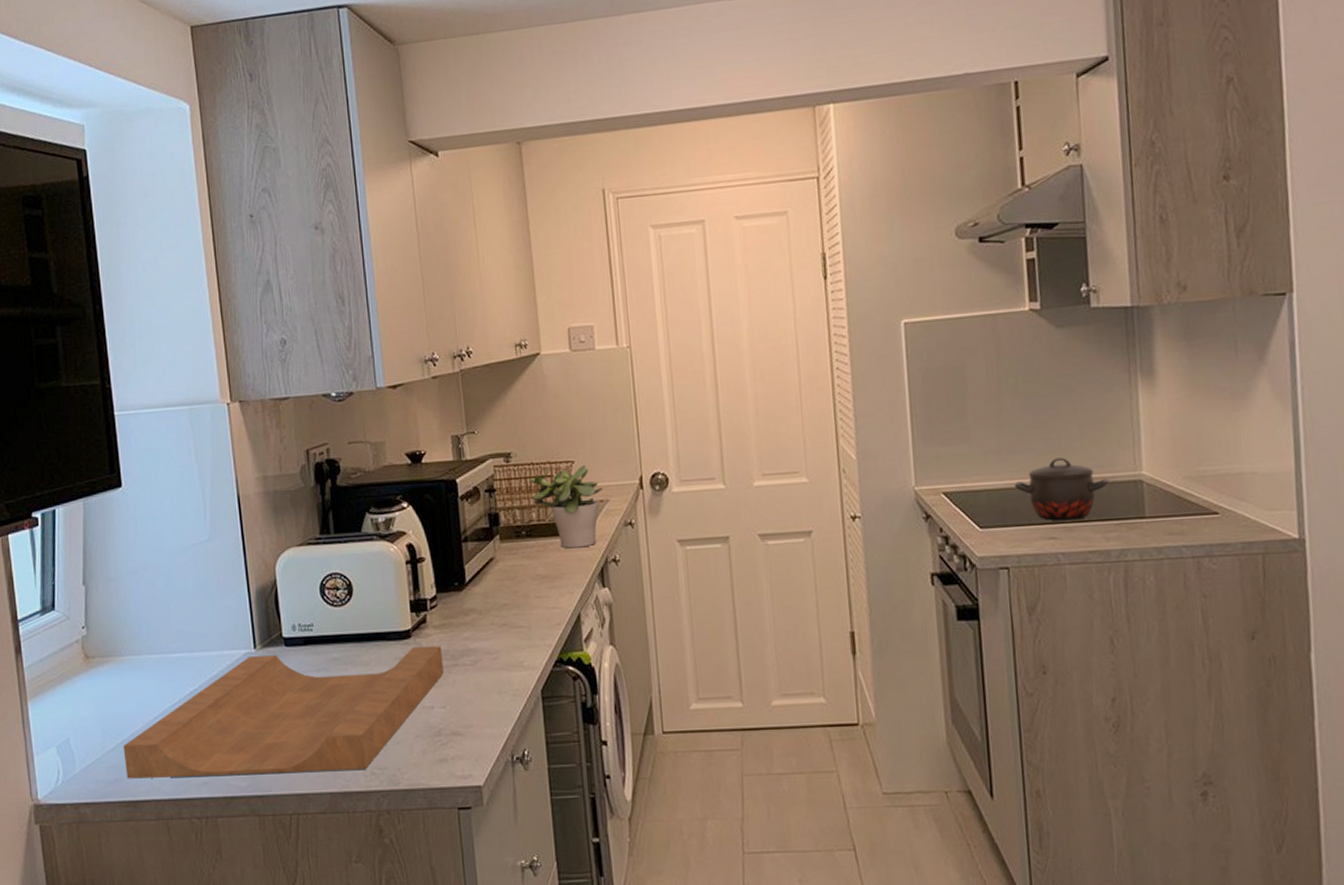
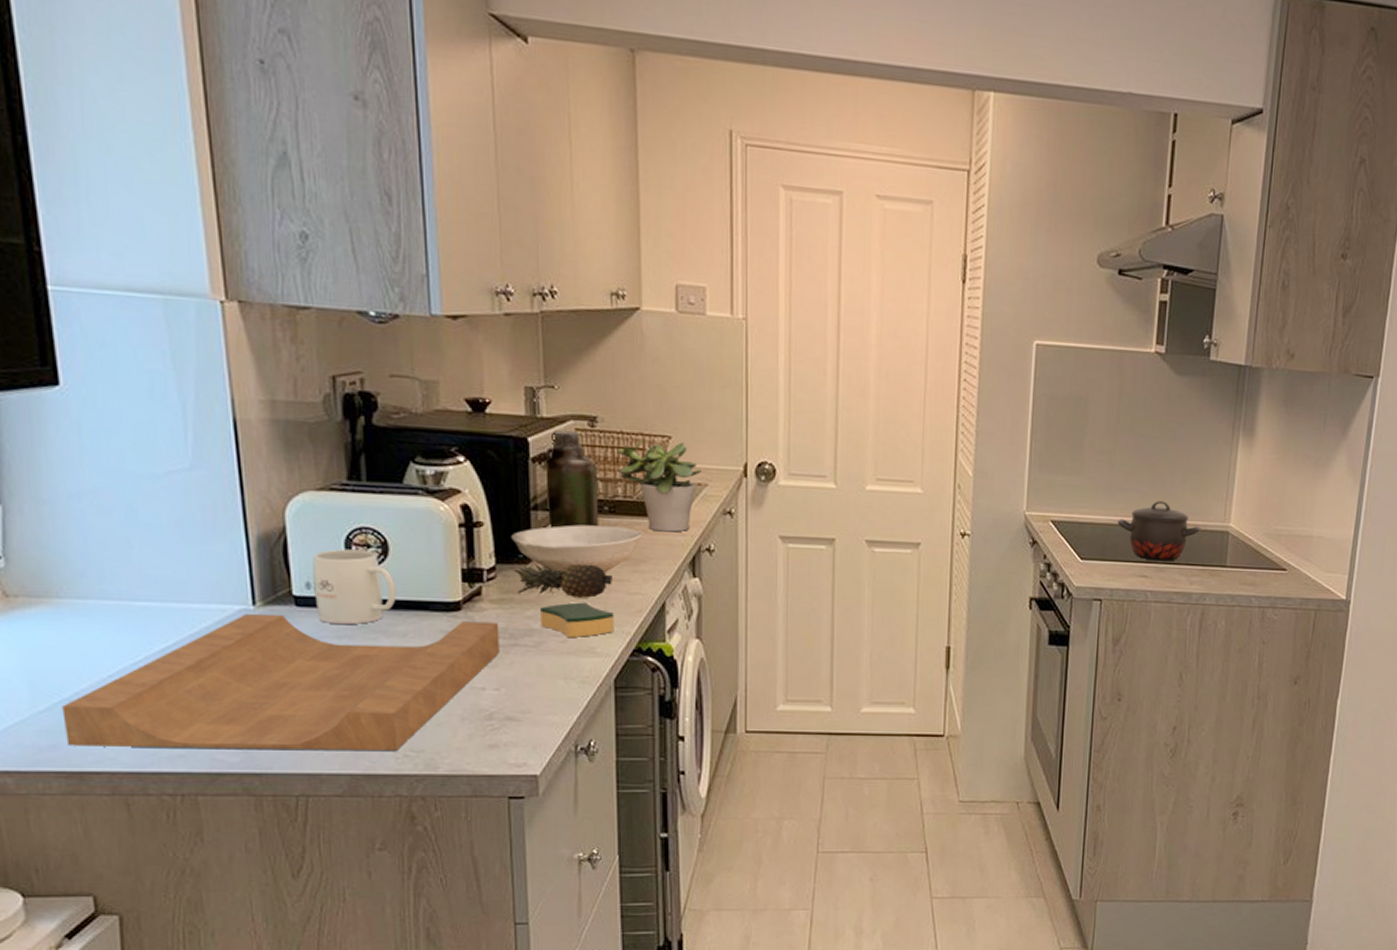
mug: none [296,592,360,660] -> present [313,549,397,625]
bowl: none [447,548,557,597] -> present [511,524,643,574]
fruit: none [451,585,534,618] -> present [513,563,612,598]
canister: none [471,468,519,558] -> present [541,430,599,529]
sponge: none [475,620,538,655] -> present [541,602,614,638]

